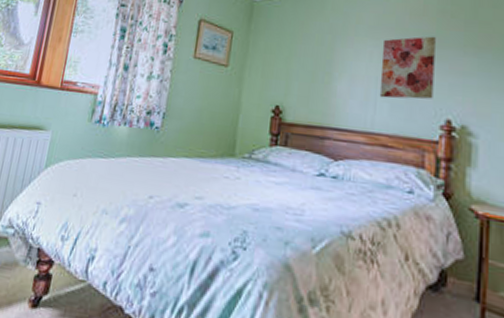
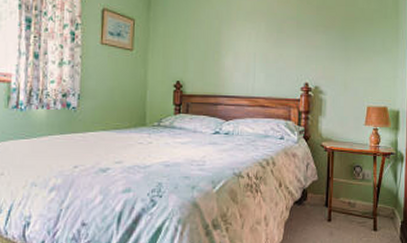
wall art: present [379,36,436,99] -> none [257,19,296,70]

